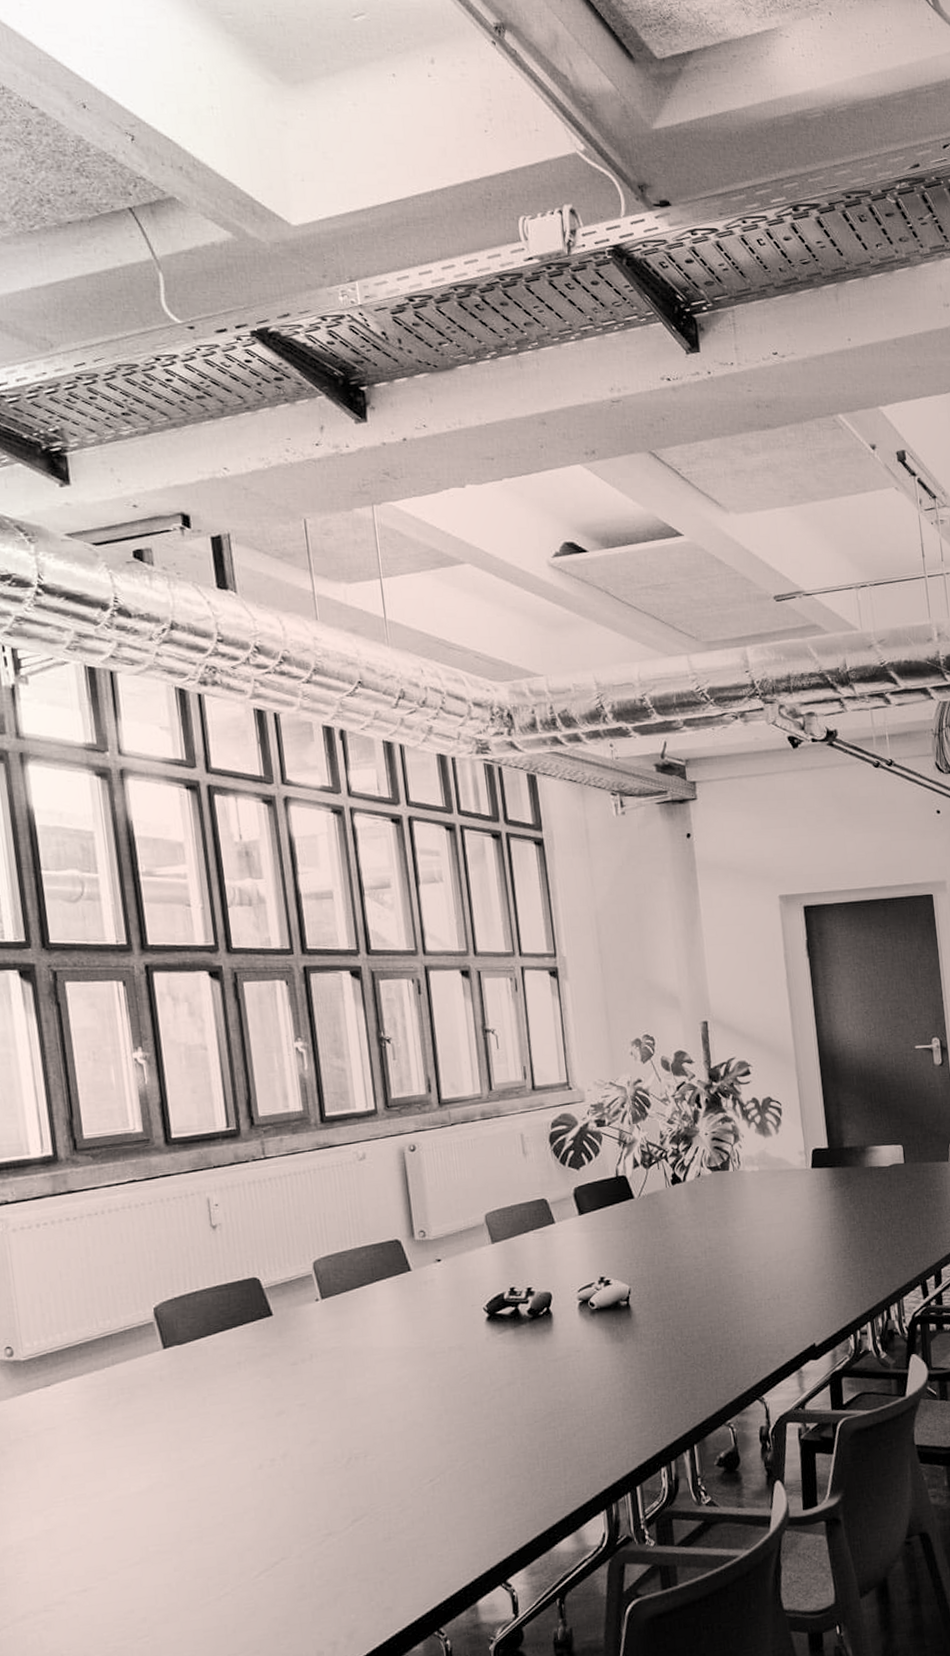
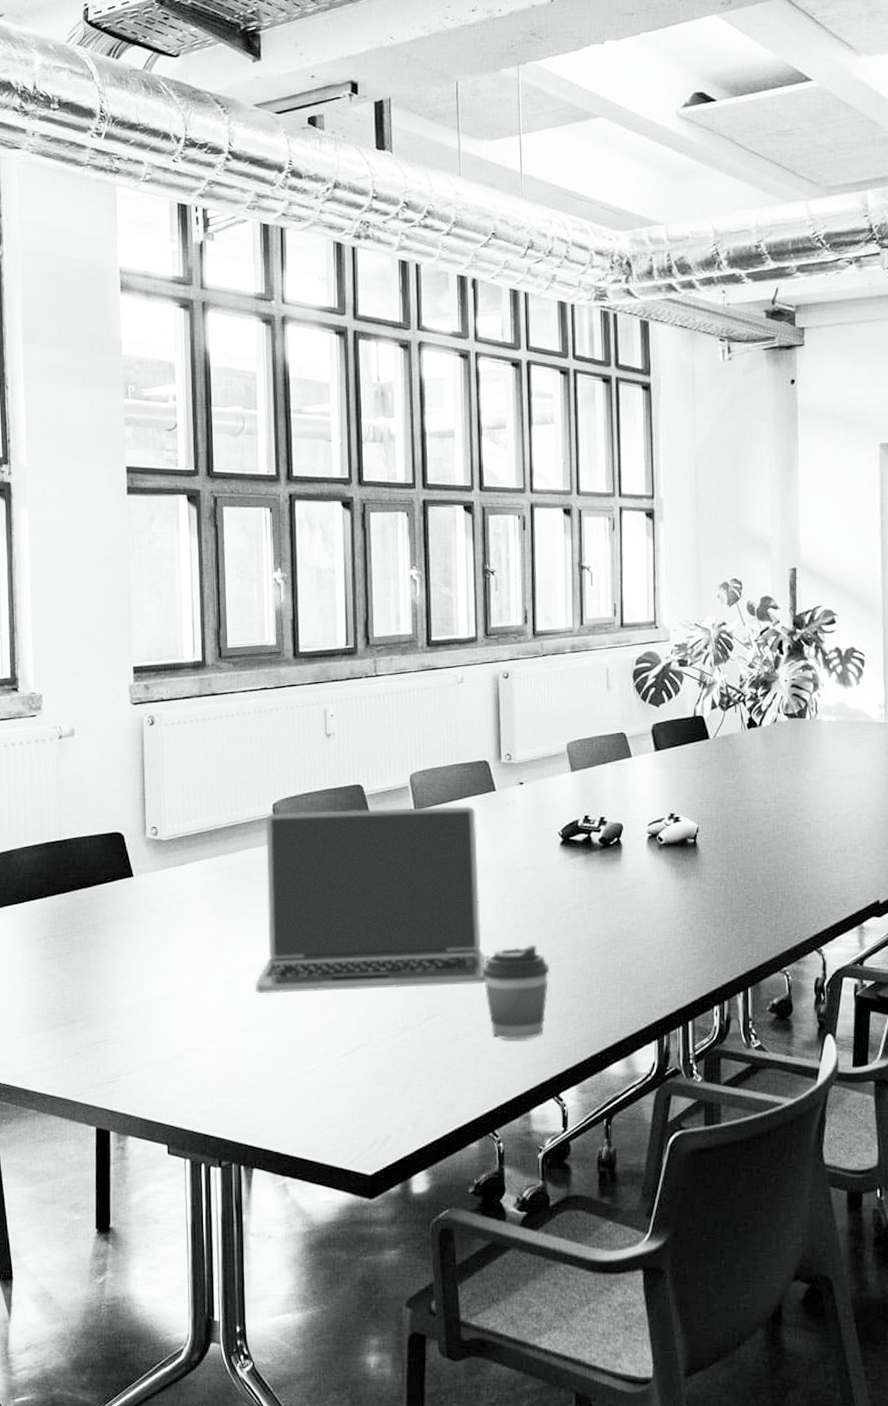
laptop: none [147,1289,417,1518] -> present [255,806,486,994]
coffee cup: none [412,1428,486,1532] -> present [482,945,549,1040]

